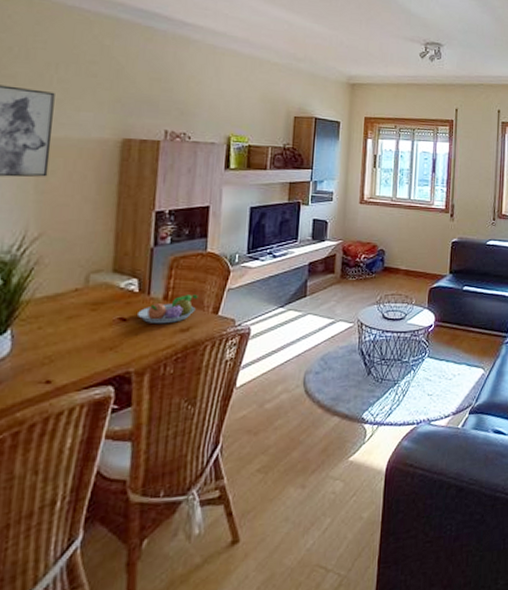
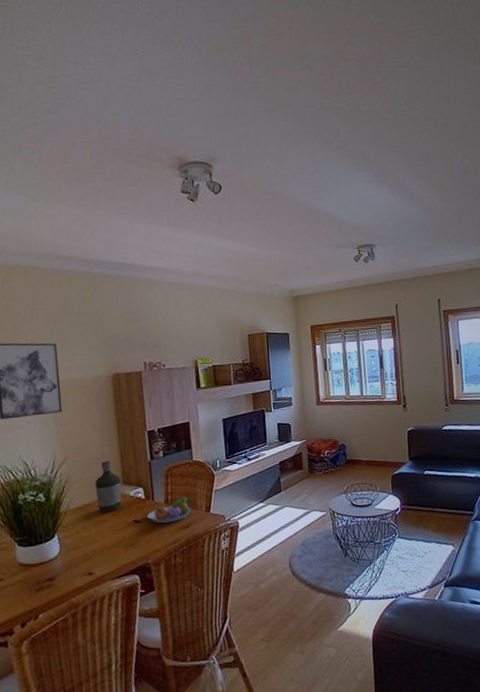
bottle: none [74,242,111,306] -> present [95,461,122,513]

